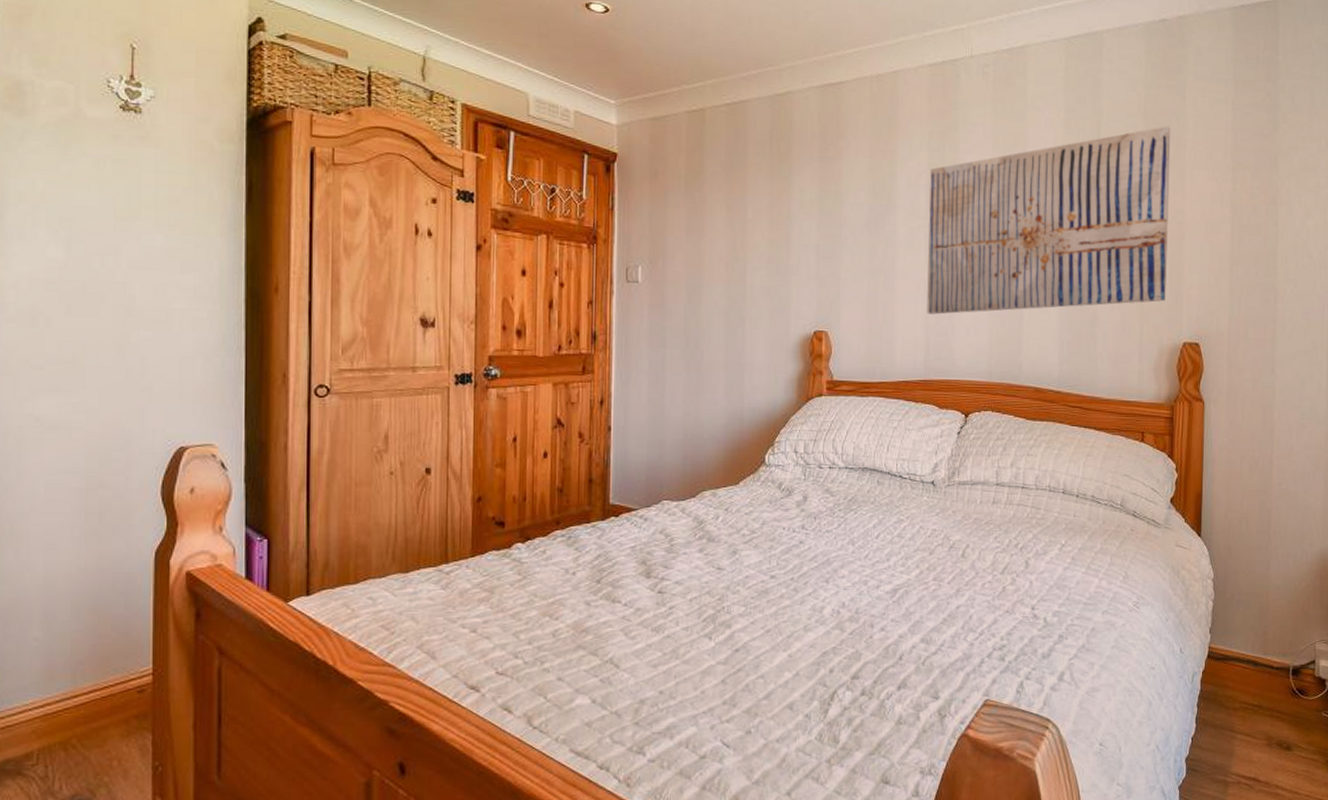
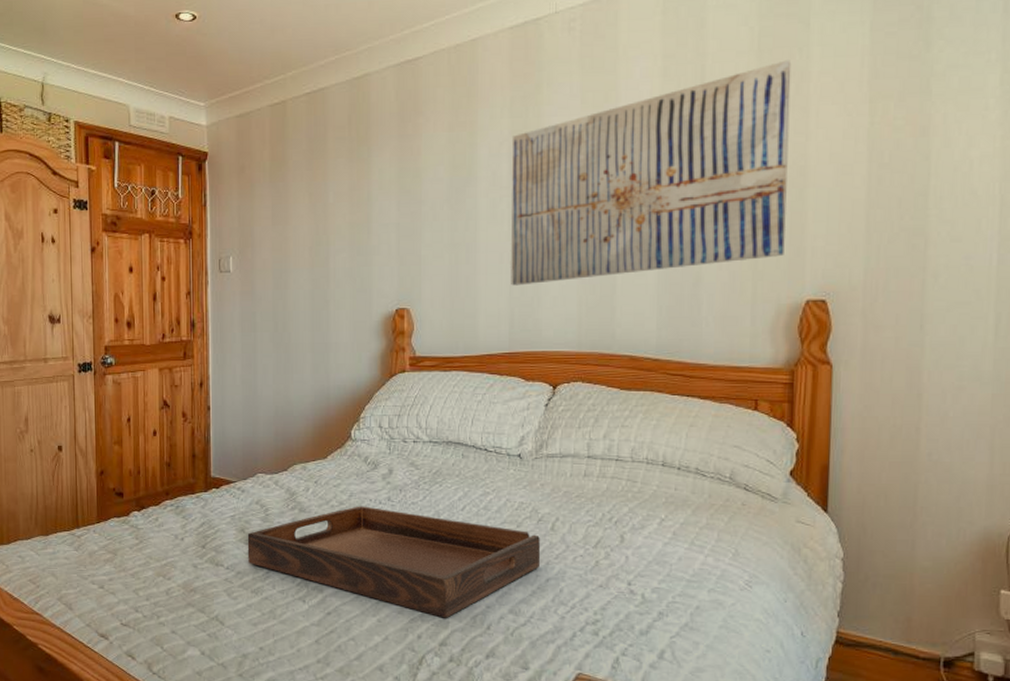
serving tray: none [648,534,952,650] -> present [247,506,541,618]

